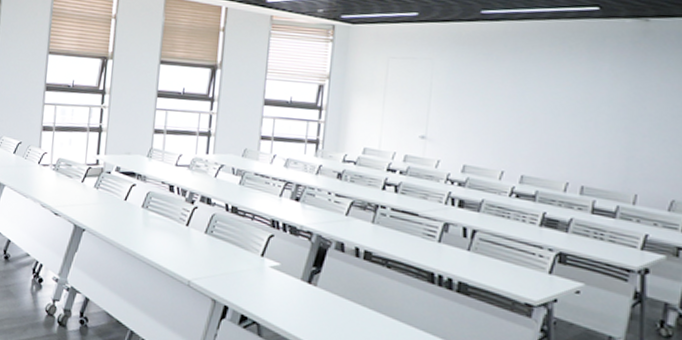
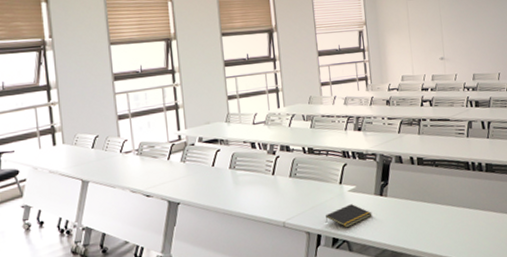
notepad: none [236,282,294,309] -> present [325,204,372,228]

